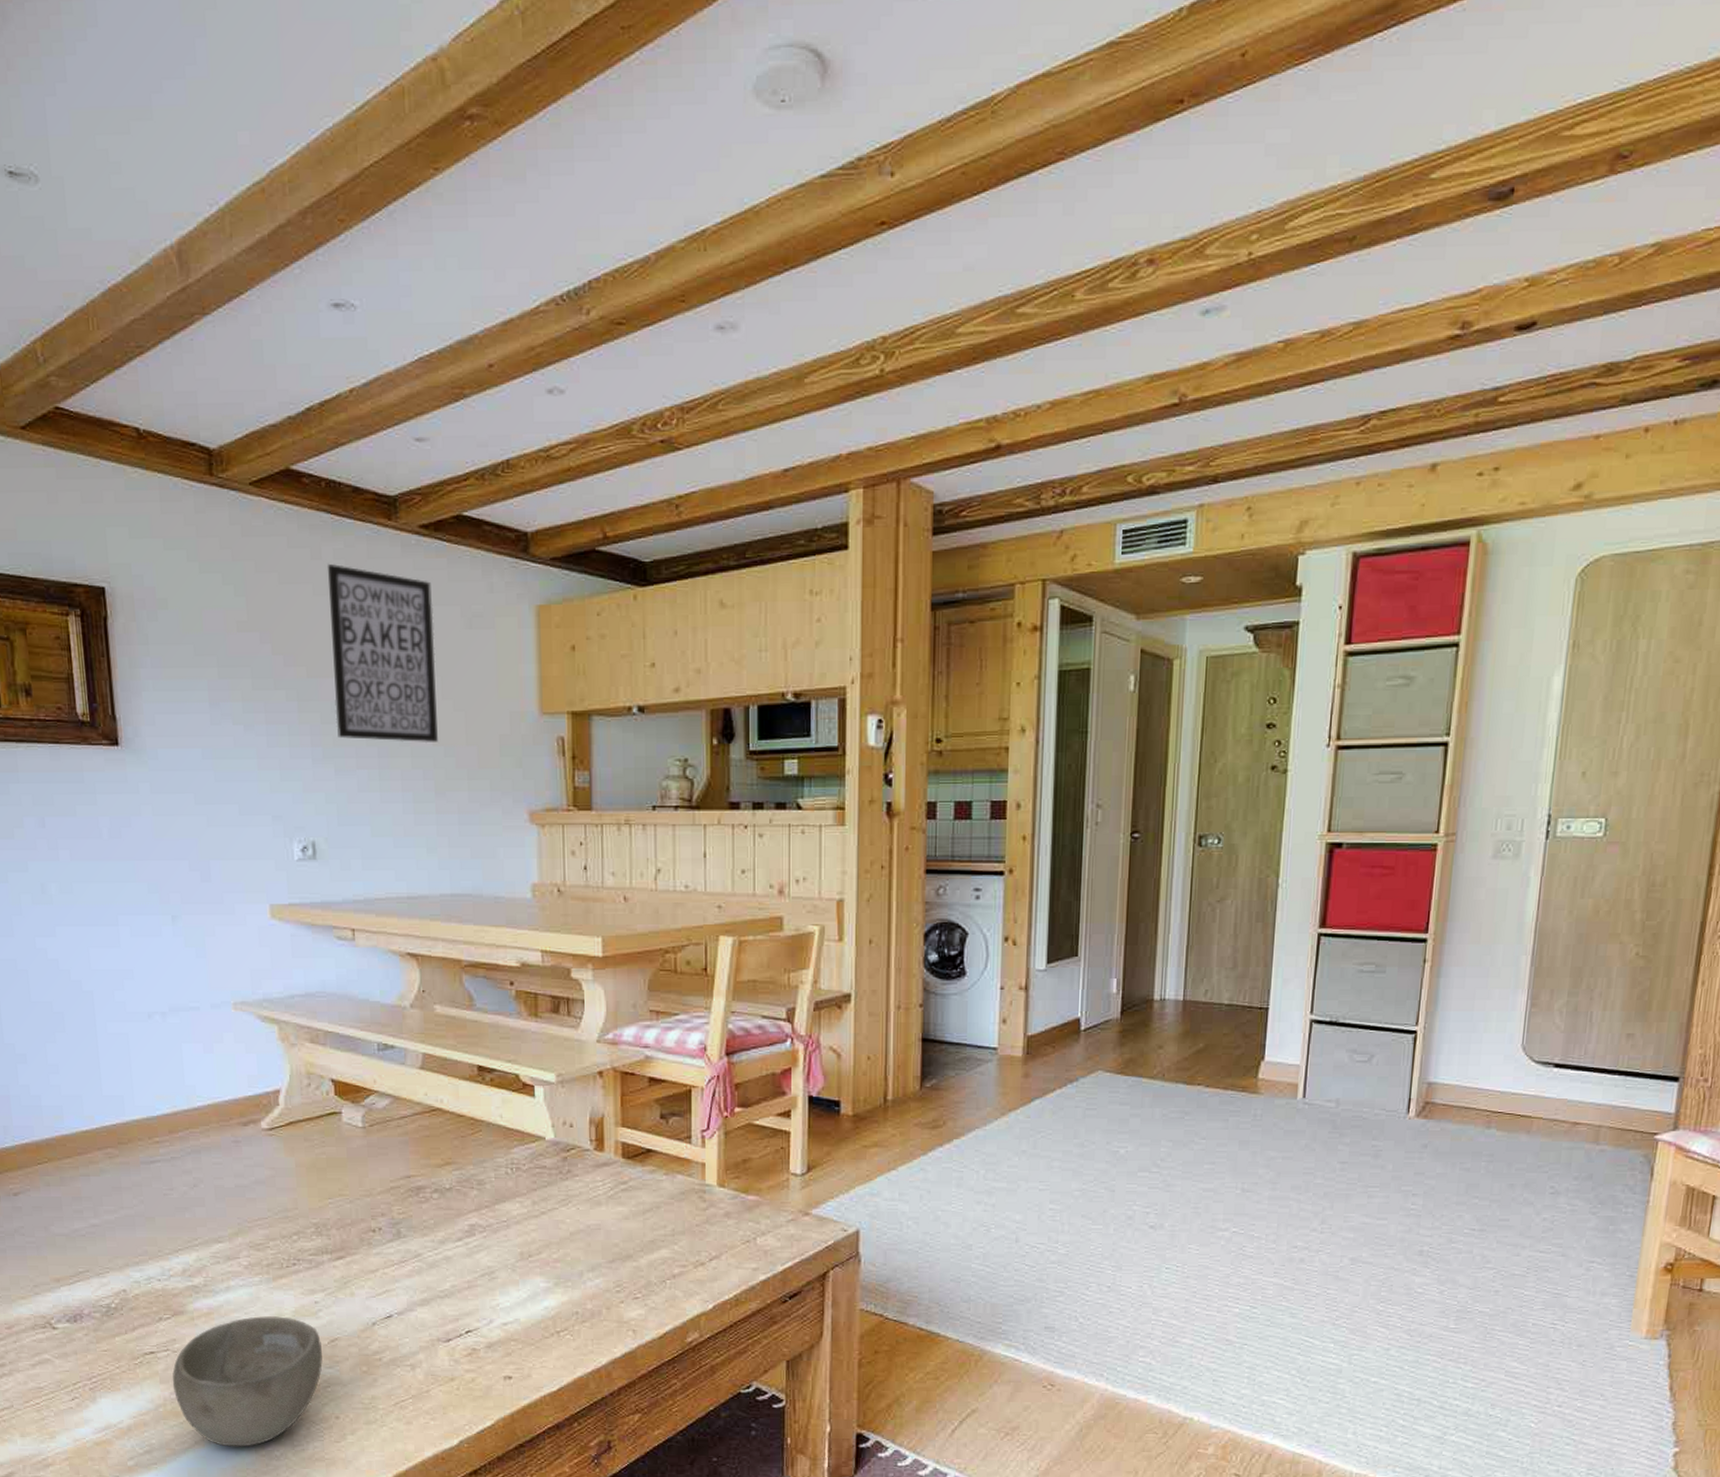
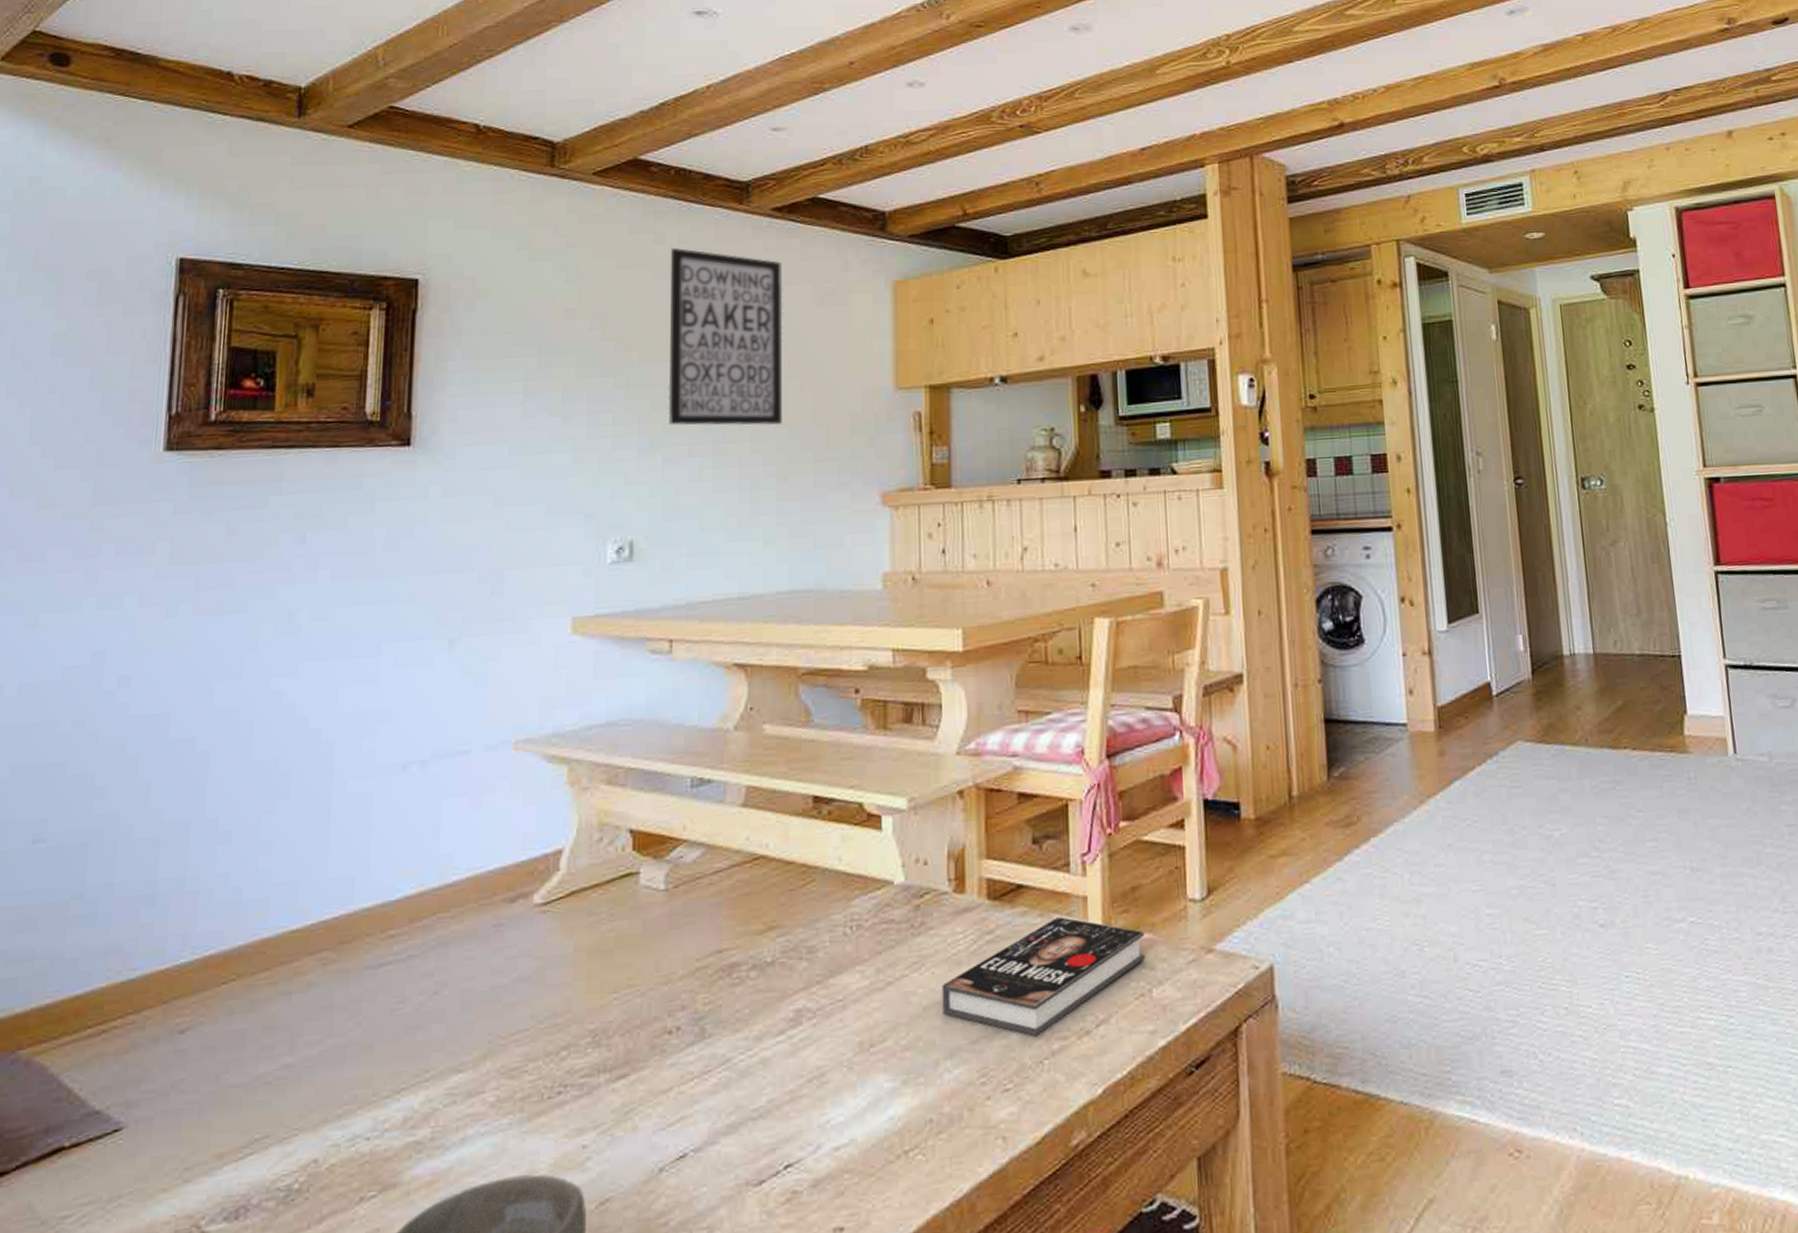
book: none [585,1177,753,1263] -> present [942,917,1146,1037]

